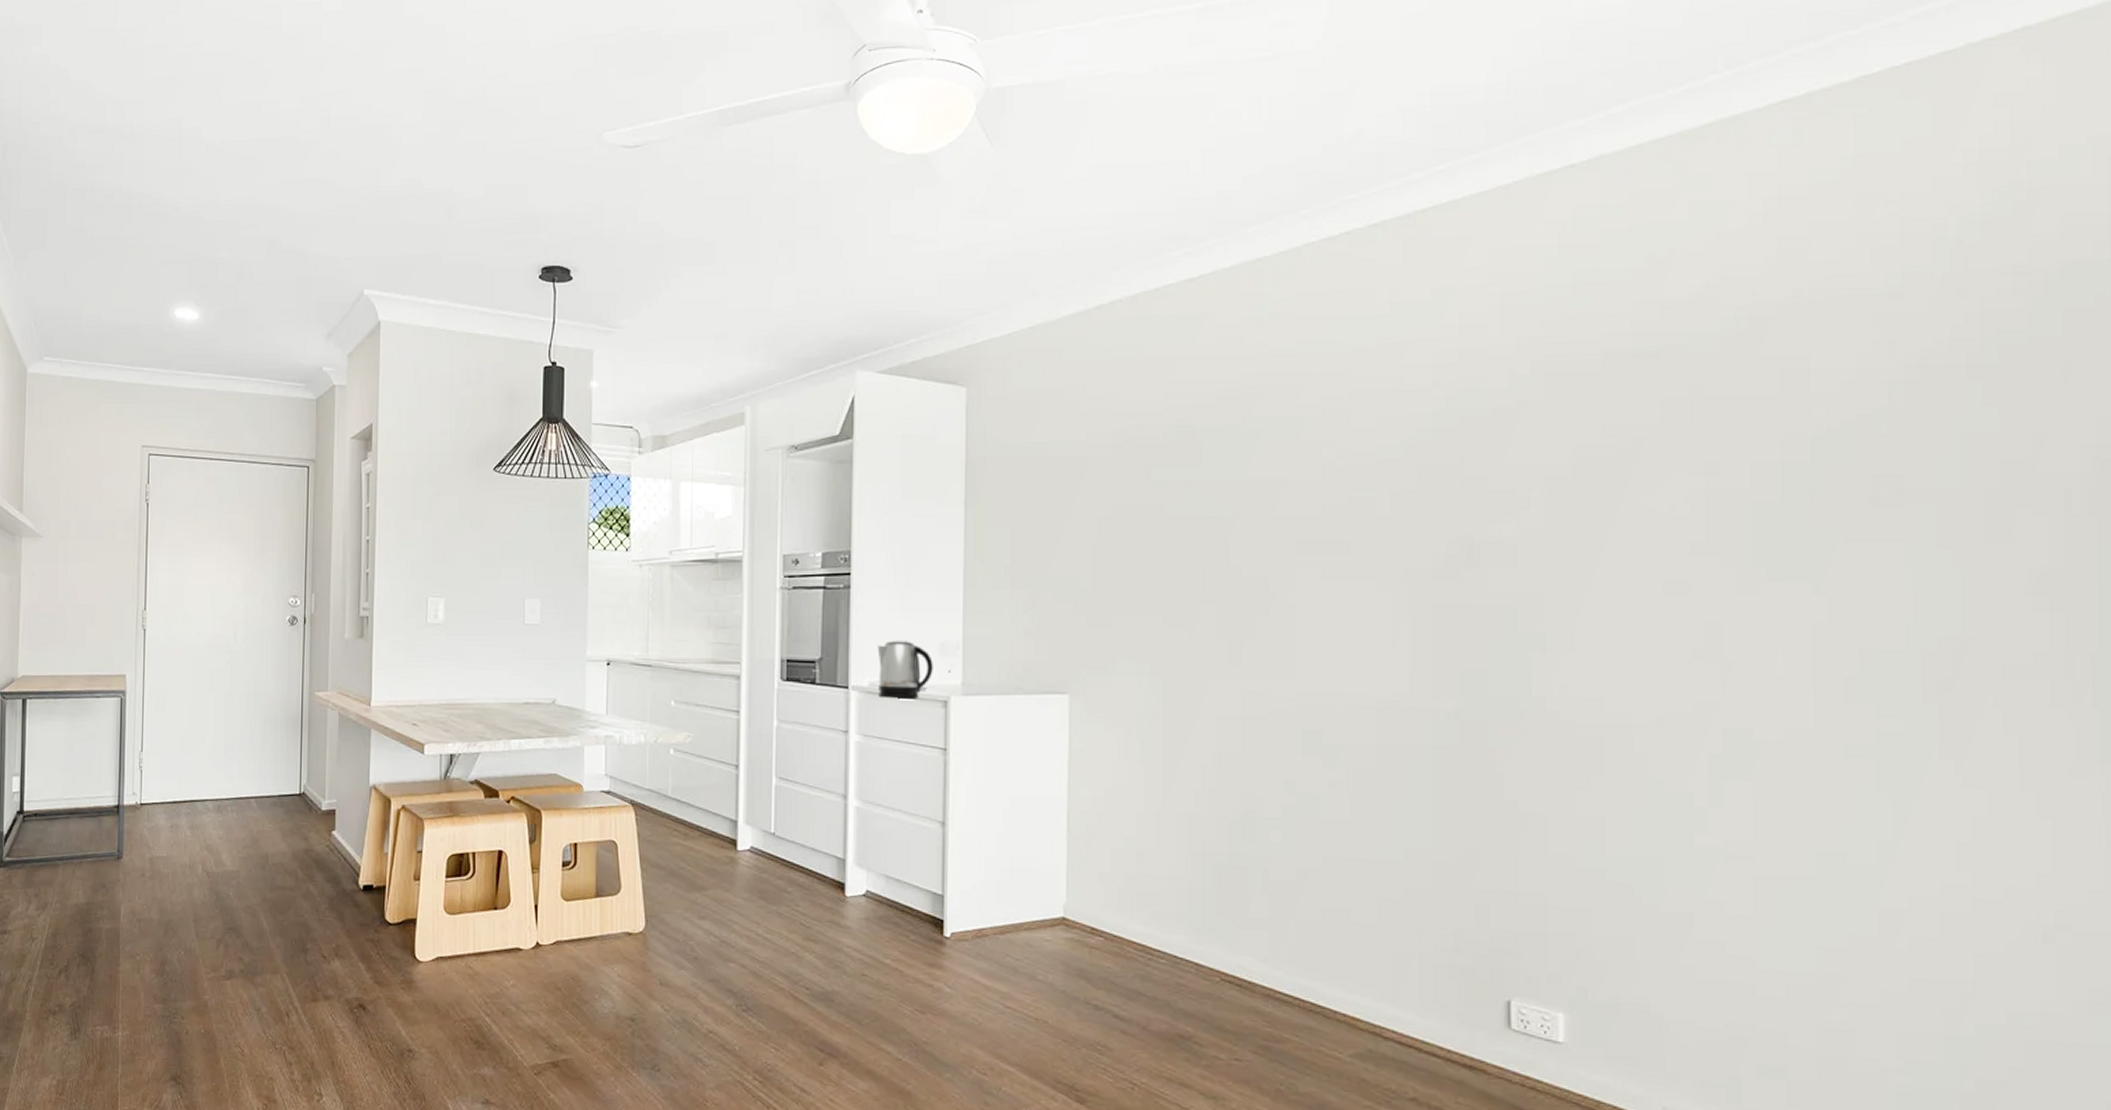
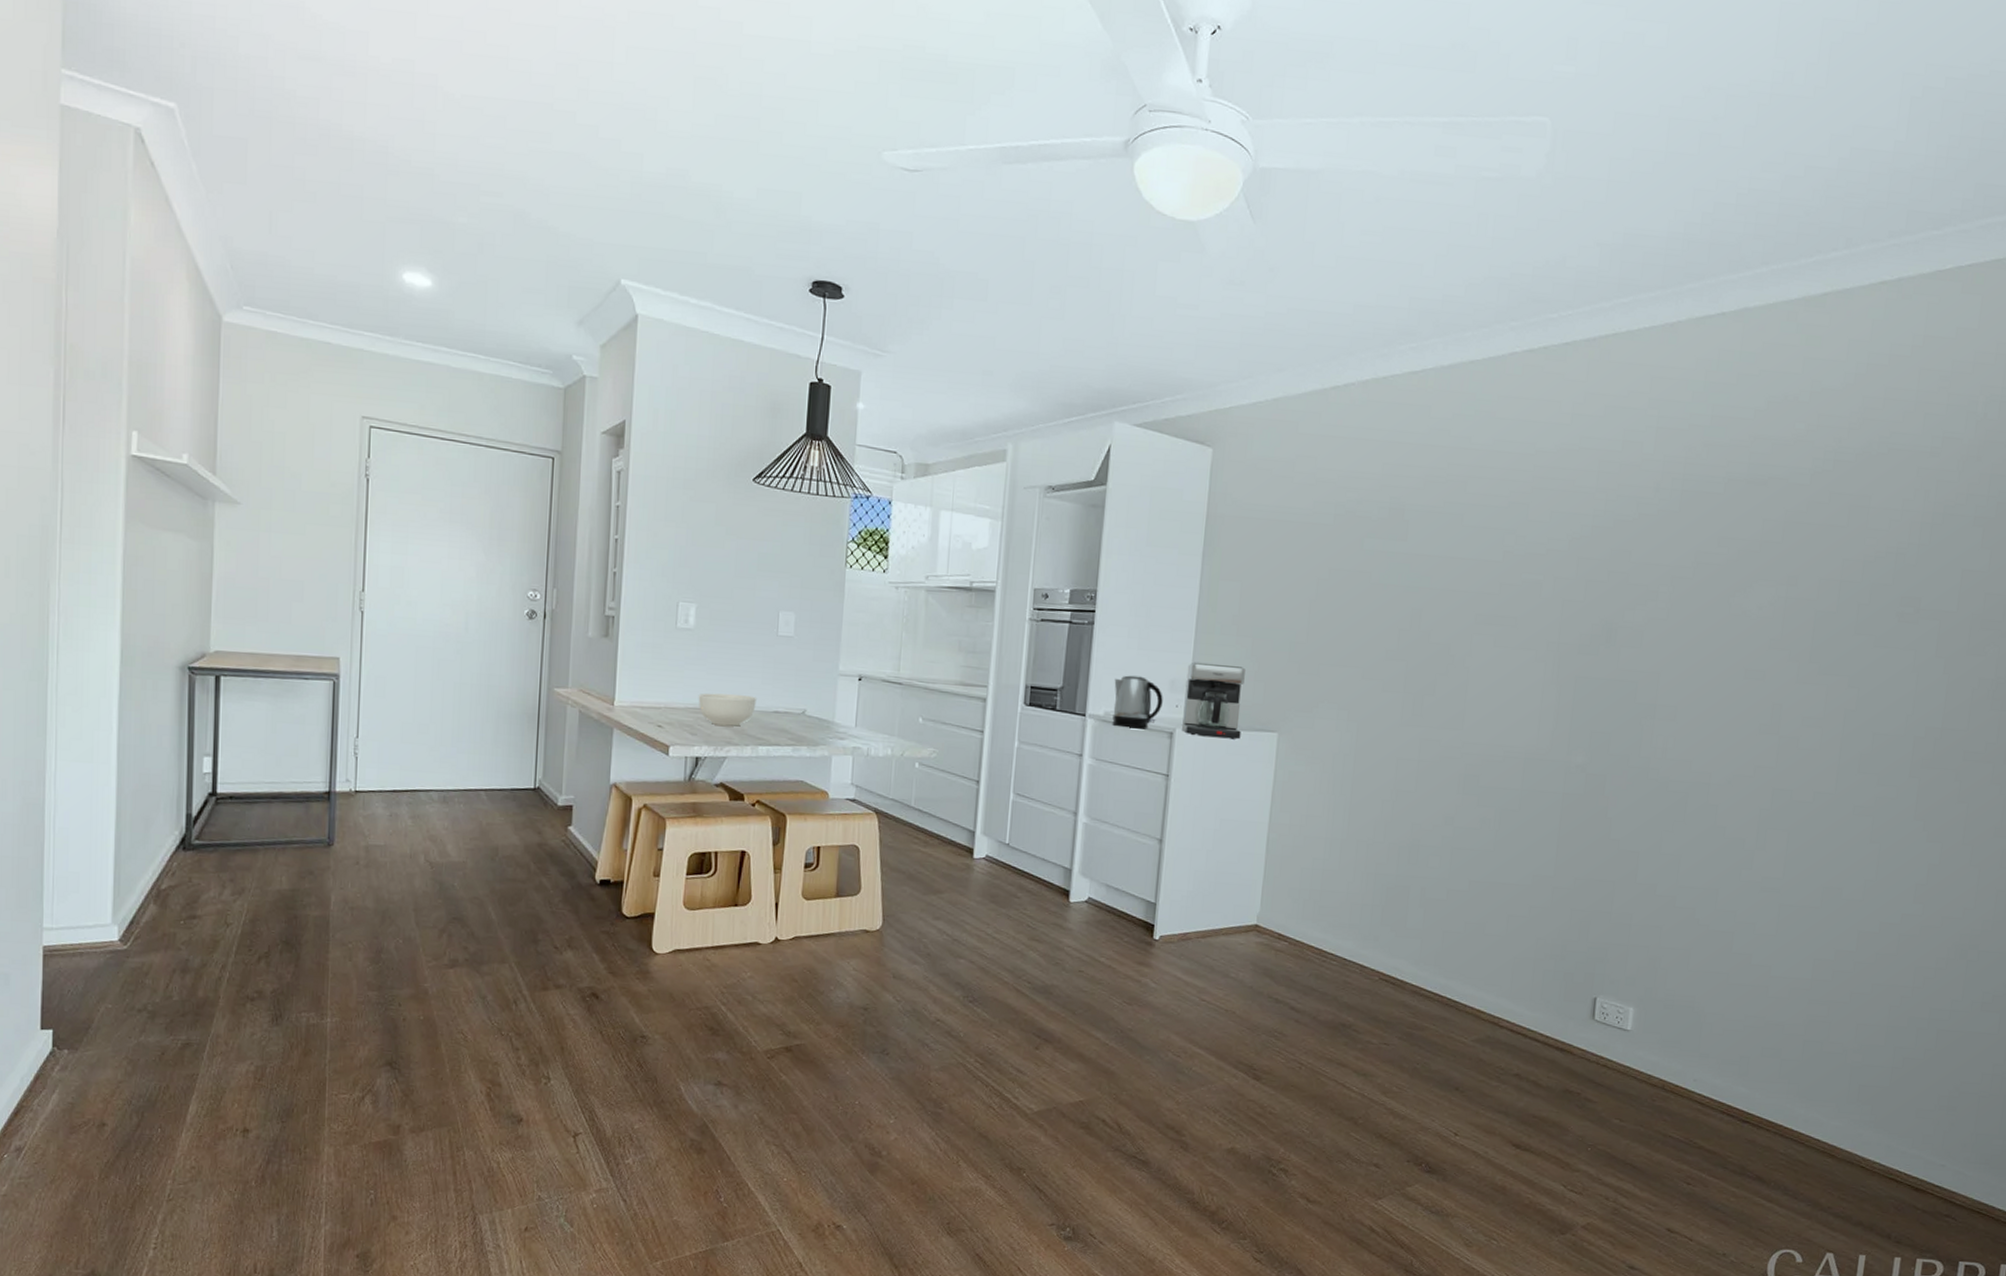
bowl: none [450,687,508,720] -> present [698,693,758,726]
coffee maker: none [956,621,1026,705] -> present [1181,662,1245,740]

